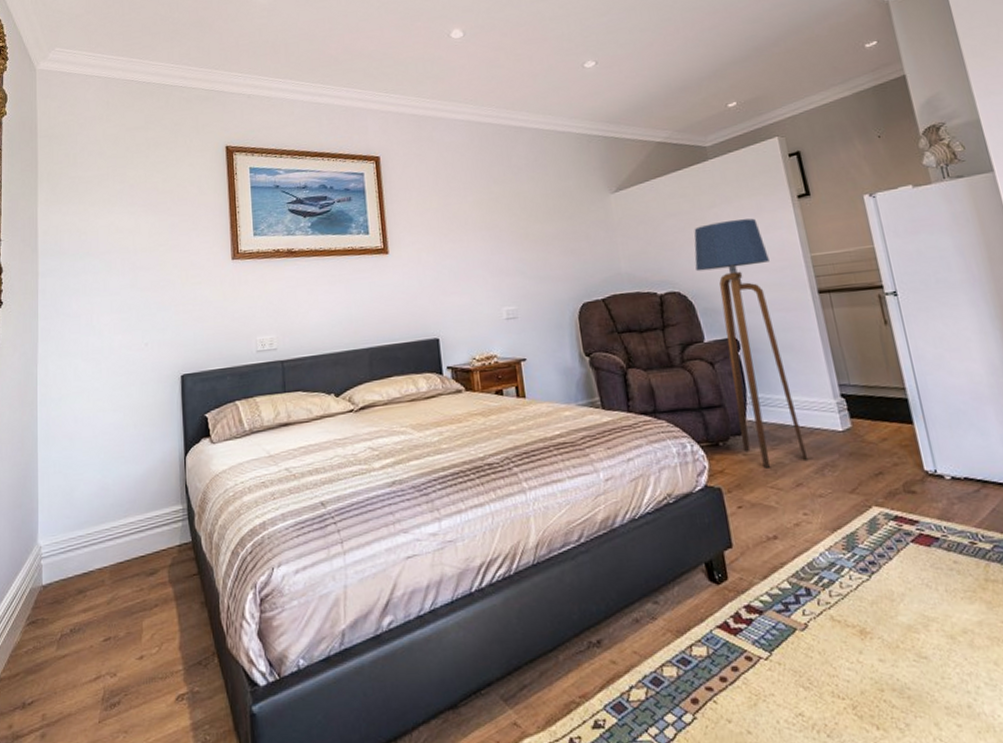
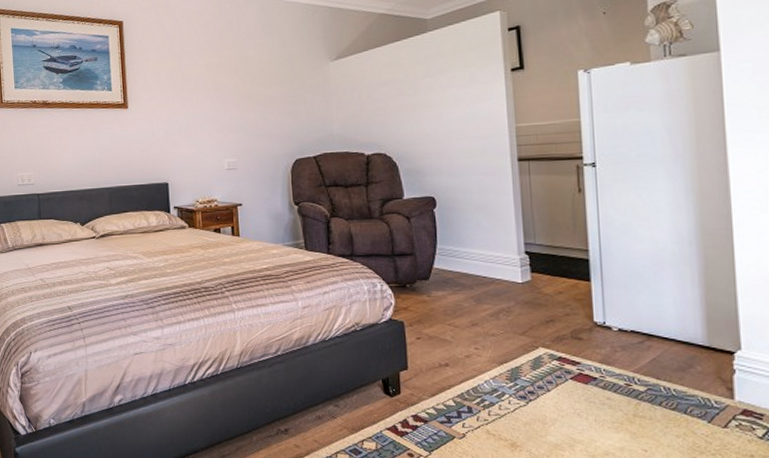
floor lamp: present [694,218,809,469] -> none [403,89,486,309]

